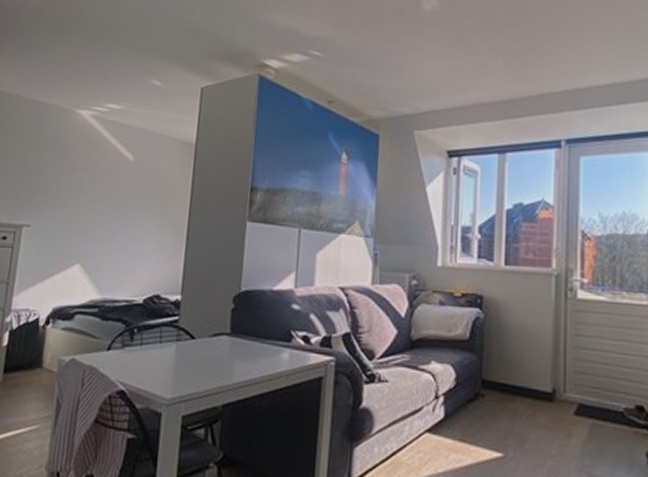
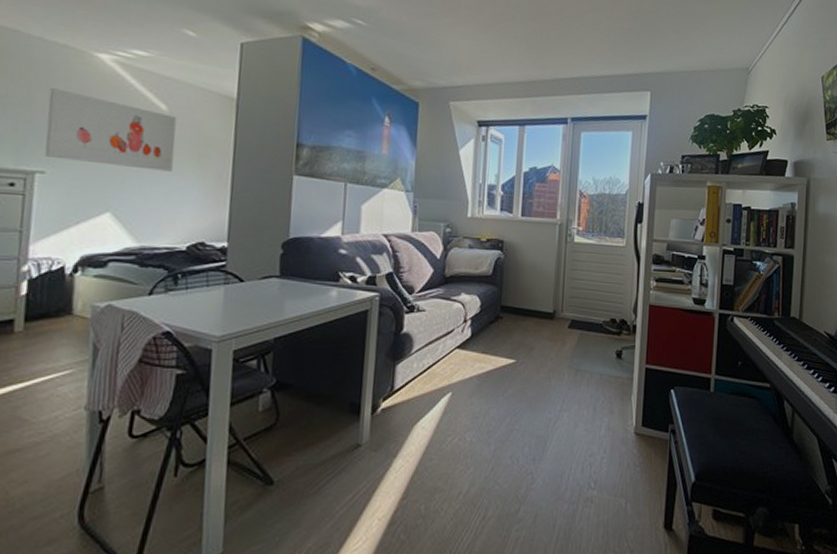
wall art: none [31,146,141,222] -> present [45,88,177,172]

